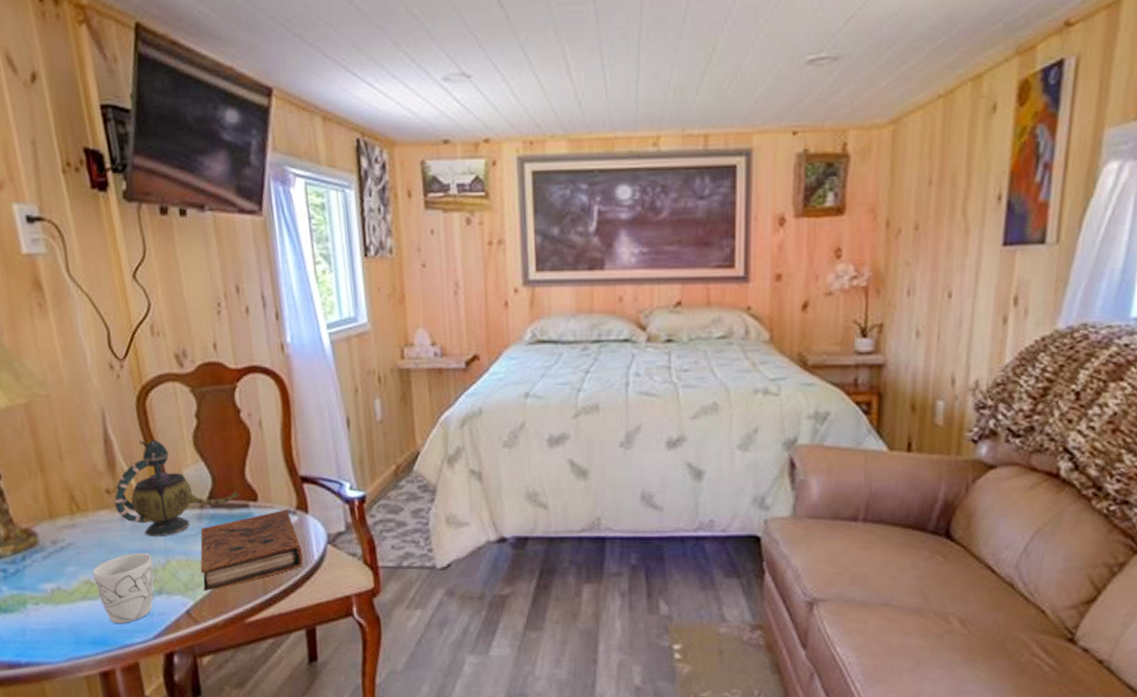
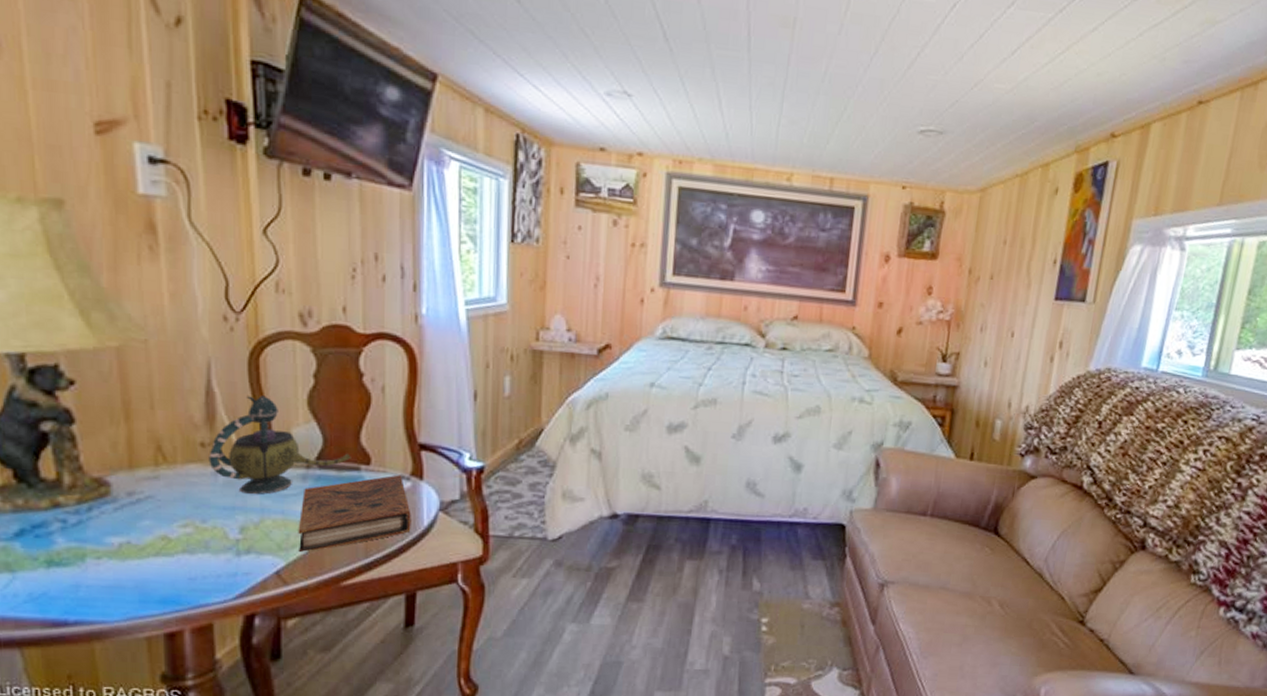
mug: present [93,553,155,624] -> none [172,509,245,583]

